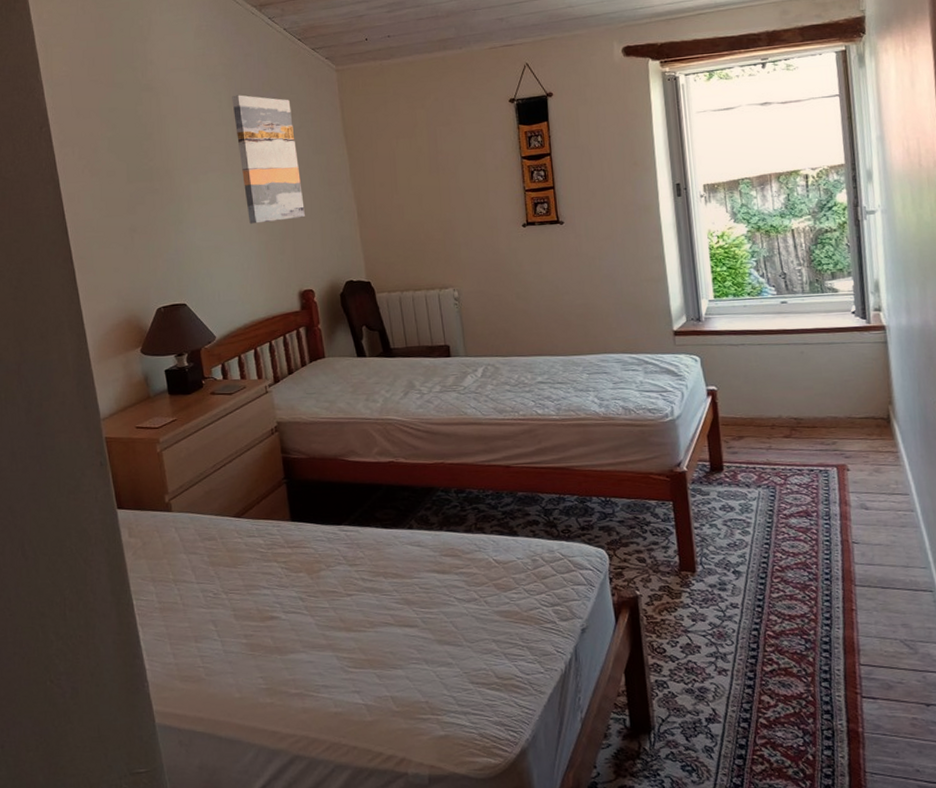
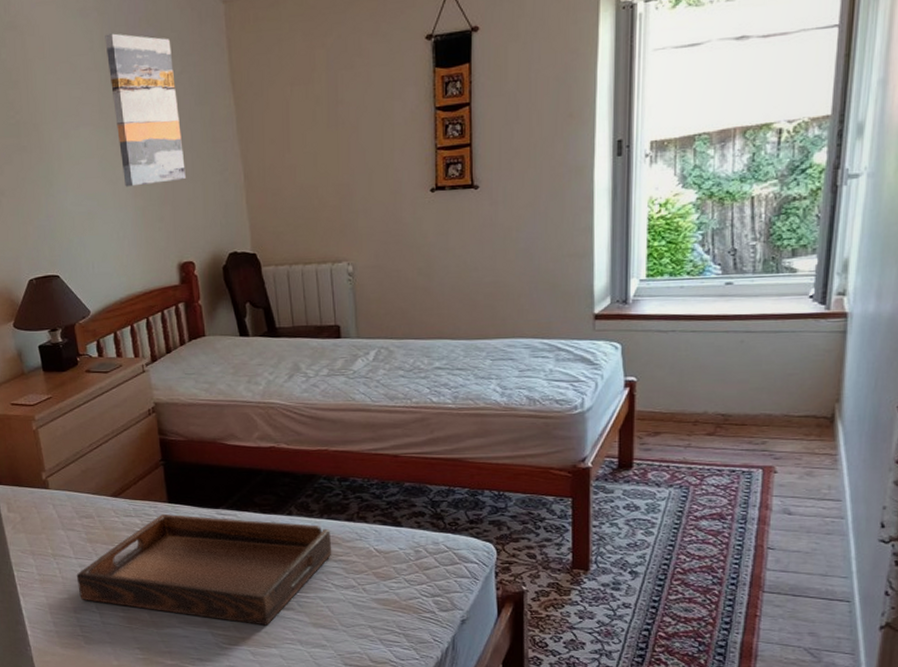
serving tray: none [198,533,453,646] -> present [76,514,332,626]

